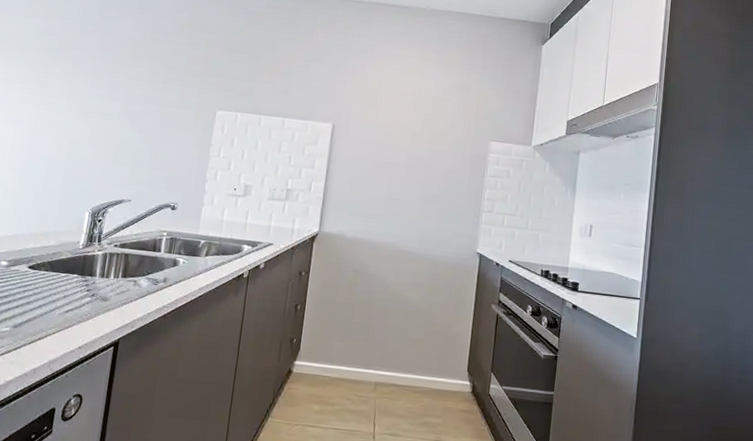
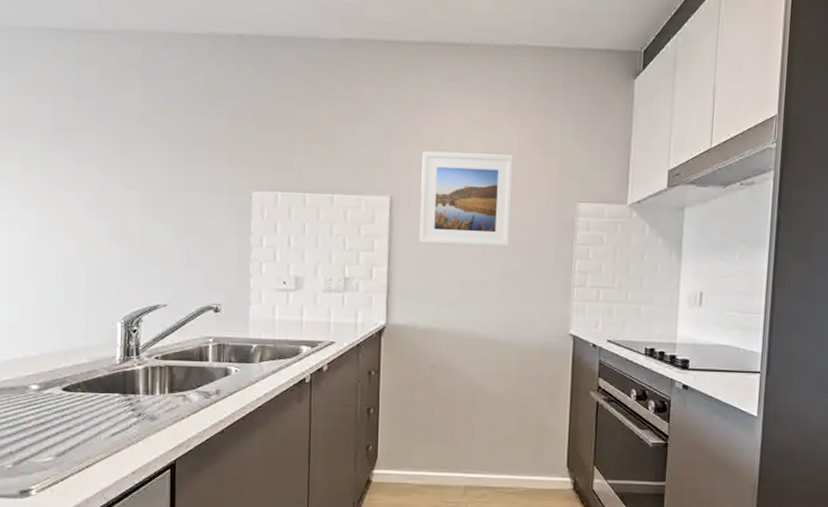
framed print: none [354,89,439,175] -> present [419,151,514,248]

